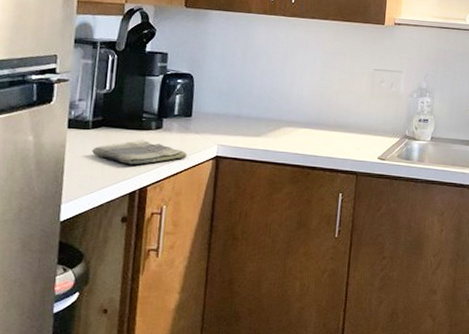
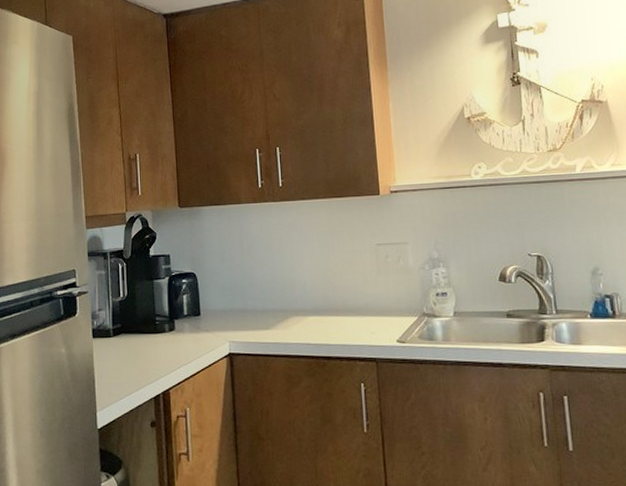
dish towel: present [92,139,188,164] -> none [116,342,202,368]

